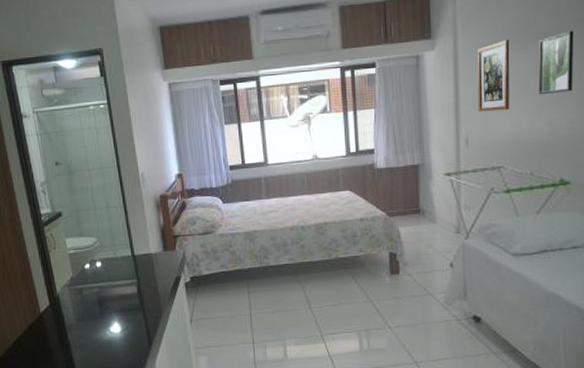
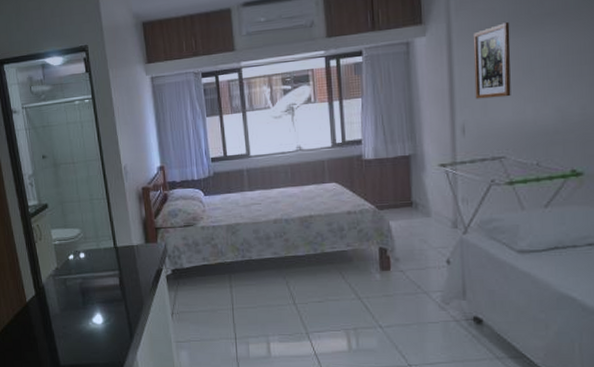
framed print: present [538,31,574,95] -> none [543,10,584,80]

